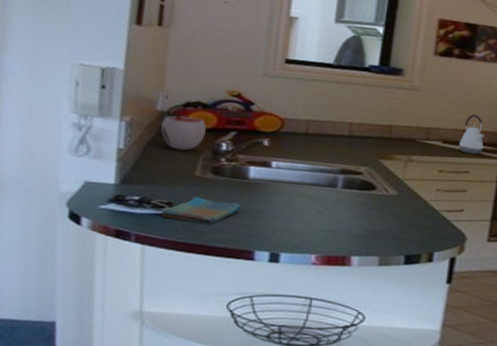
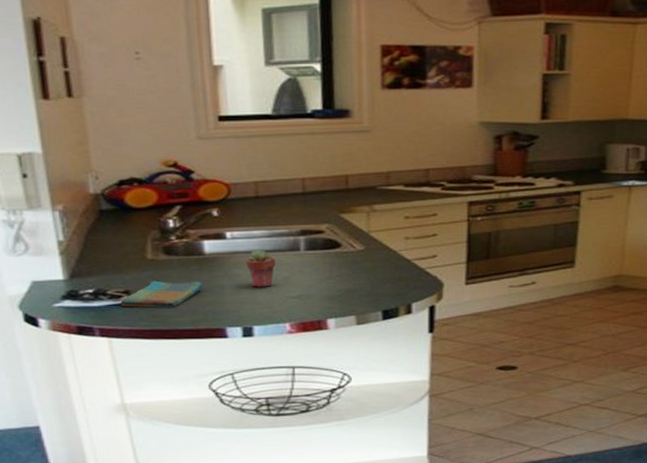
bowl: present [161,115,206,151] -> none [98,195,148,234]
potted succulent: none [285,179,313,218] -> present [246,247,276,287]
kettle: present [459,114,485,155] -> none [423,151,449,195]

